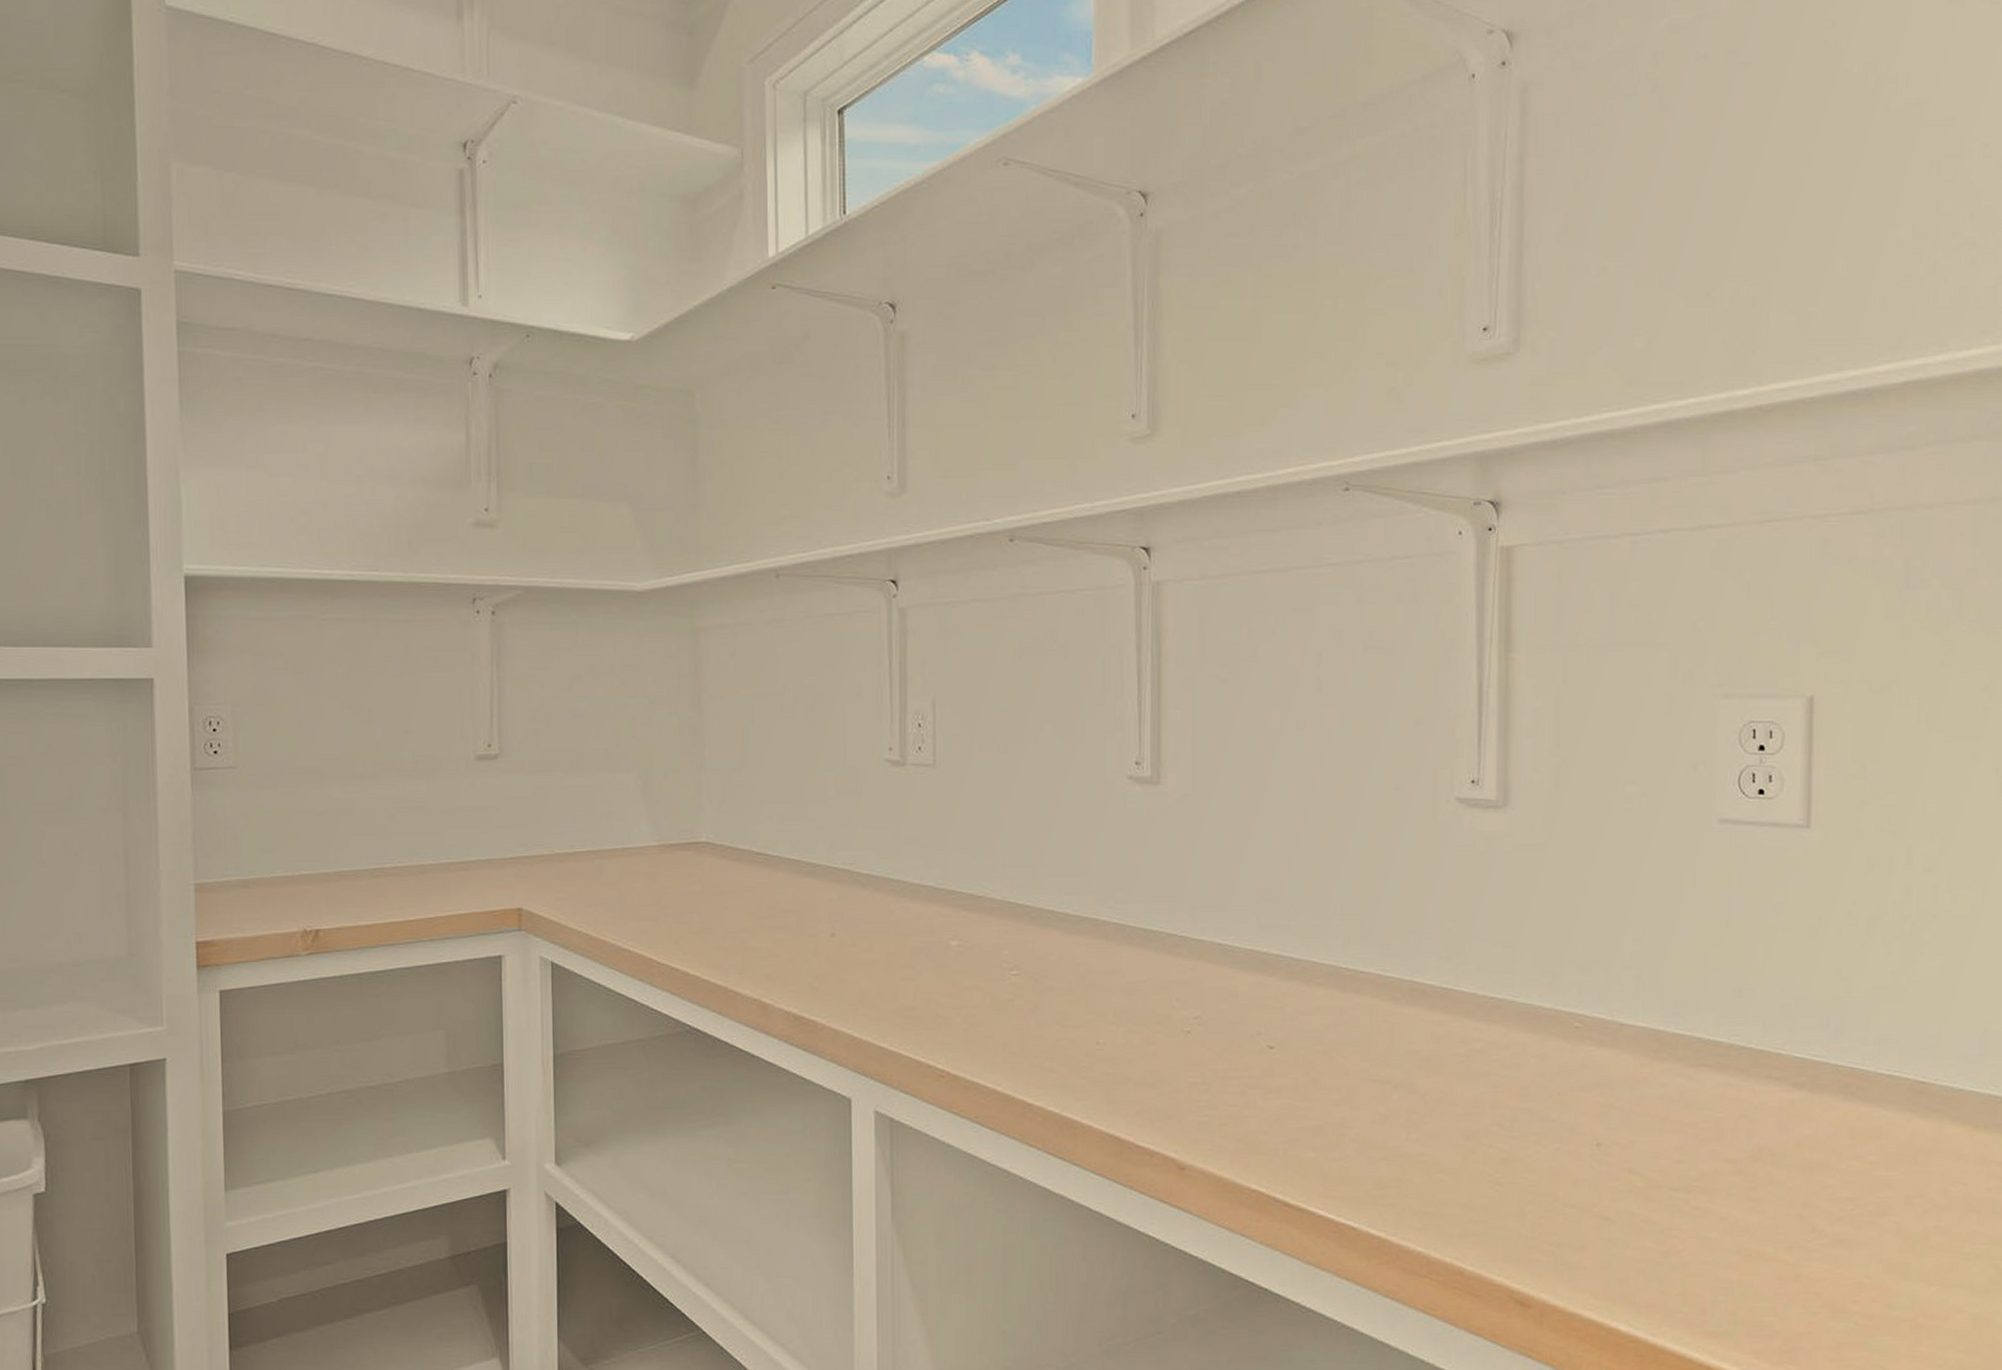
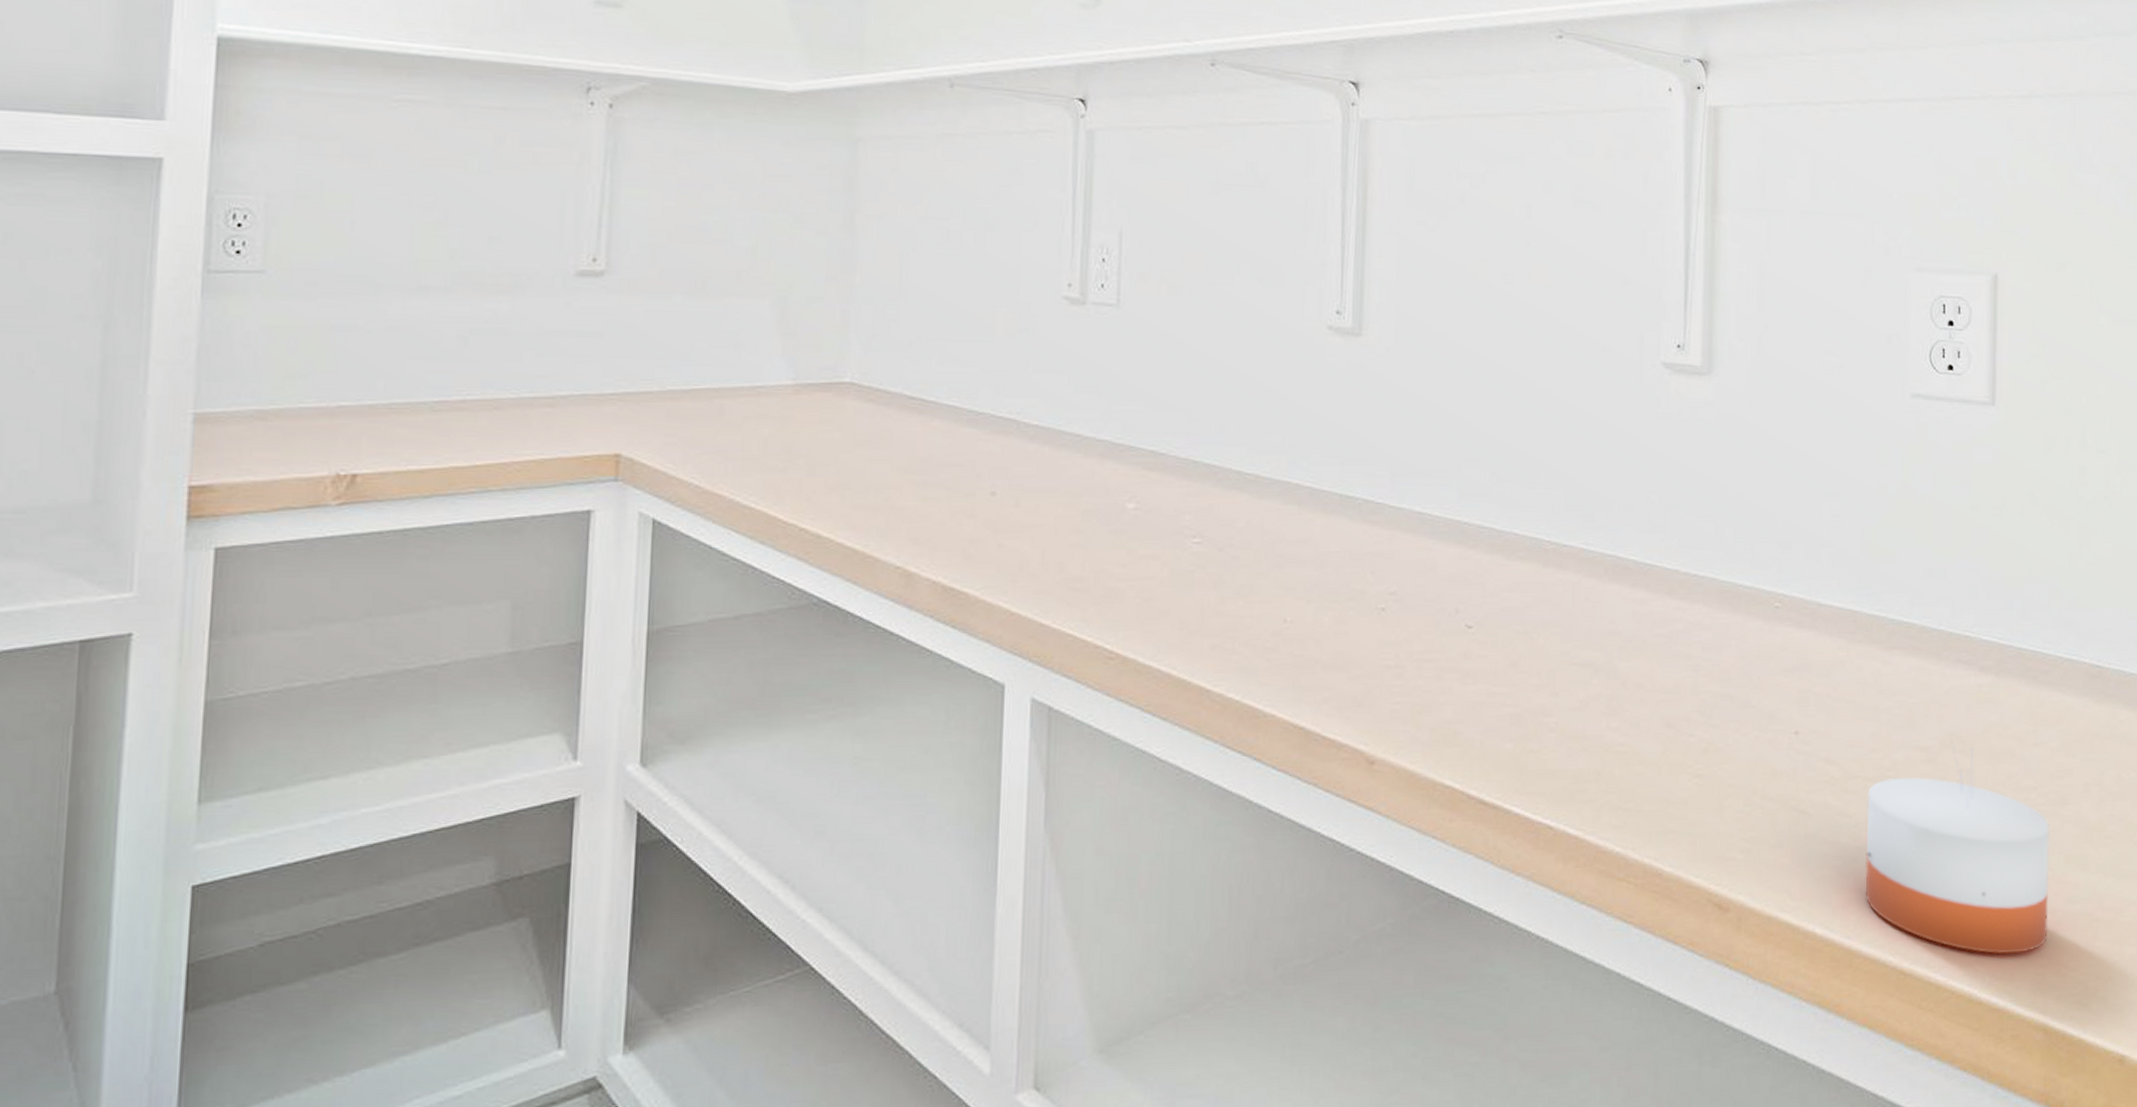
candle: none [1670,1154,1867,1355] -> present [1865,741,2049,955]

